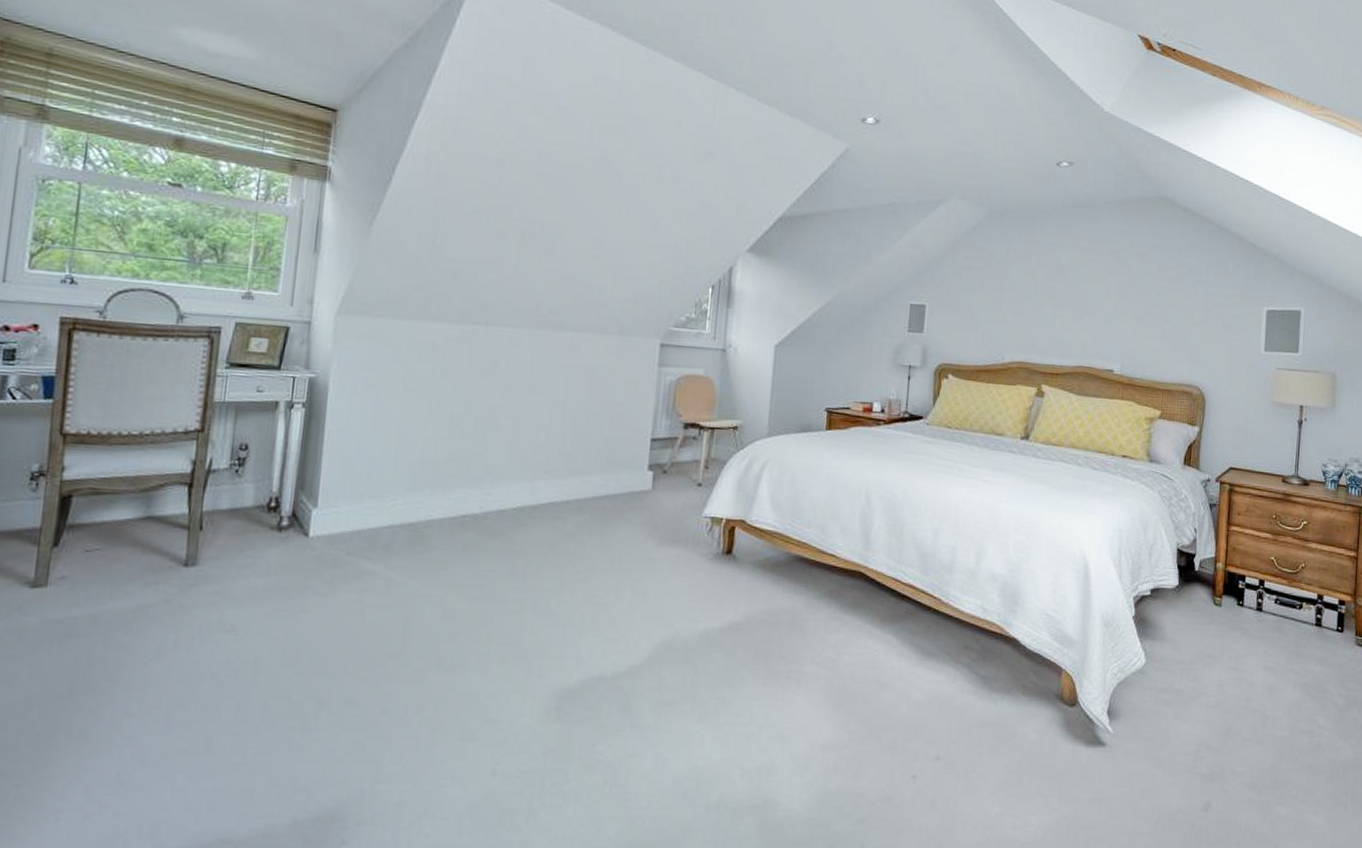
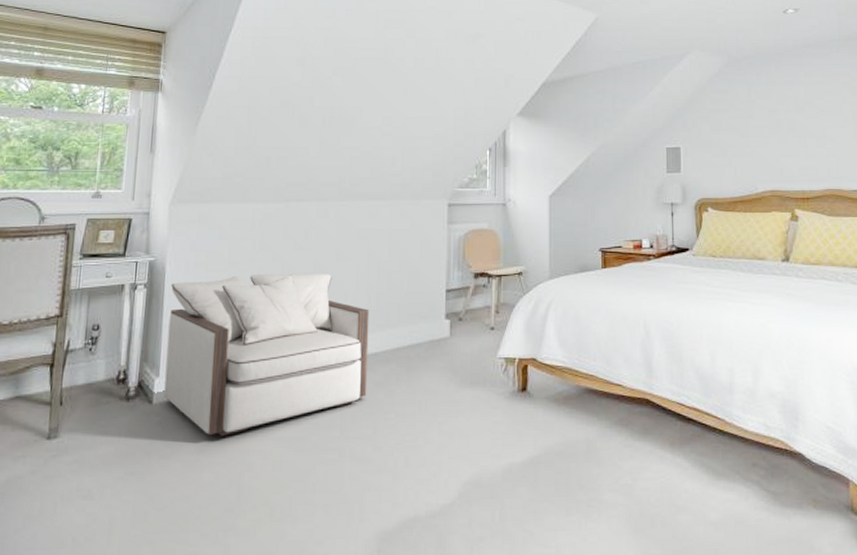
armchair: none [322,402,563,578] -> present [164,273,370,437]

